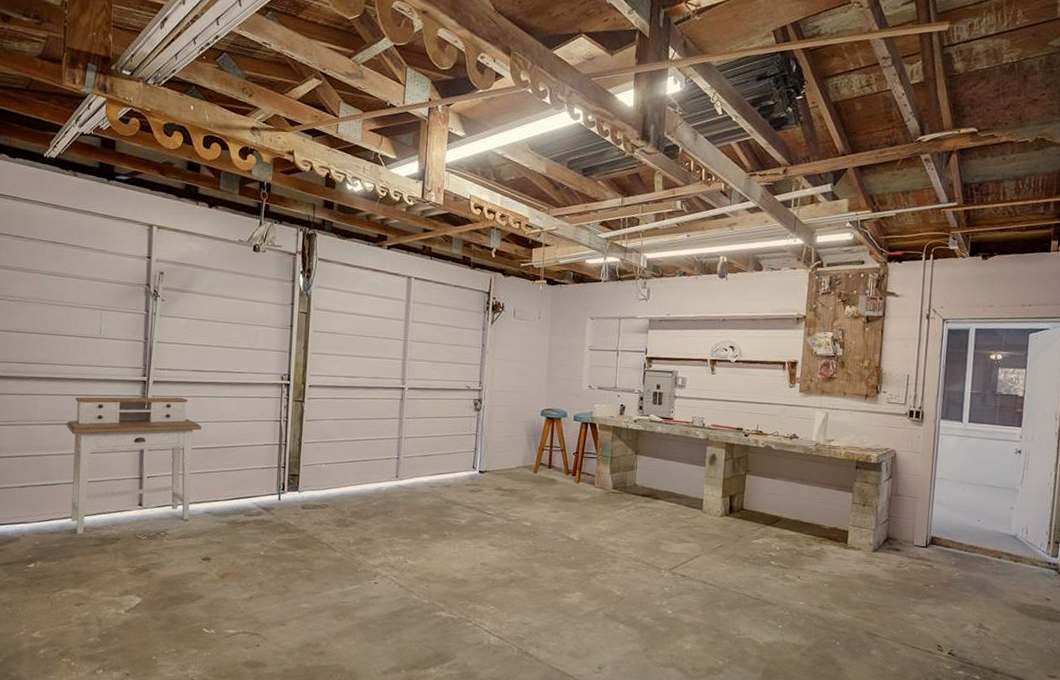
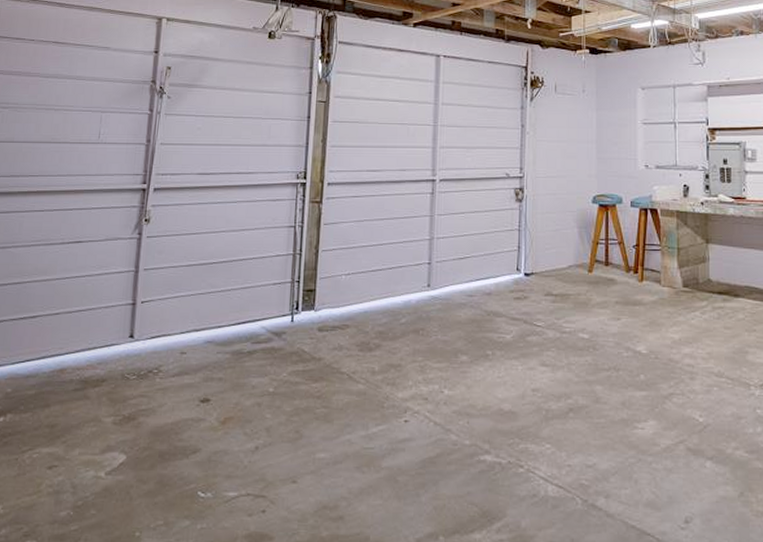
desk: present [66,397,202,534] -> none [50,205,206,377]

